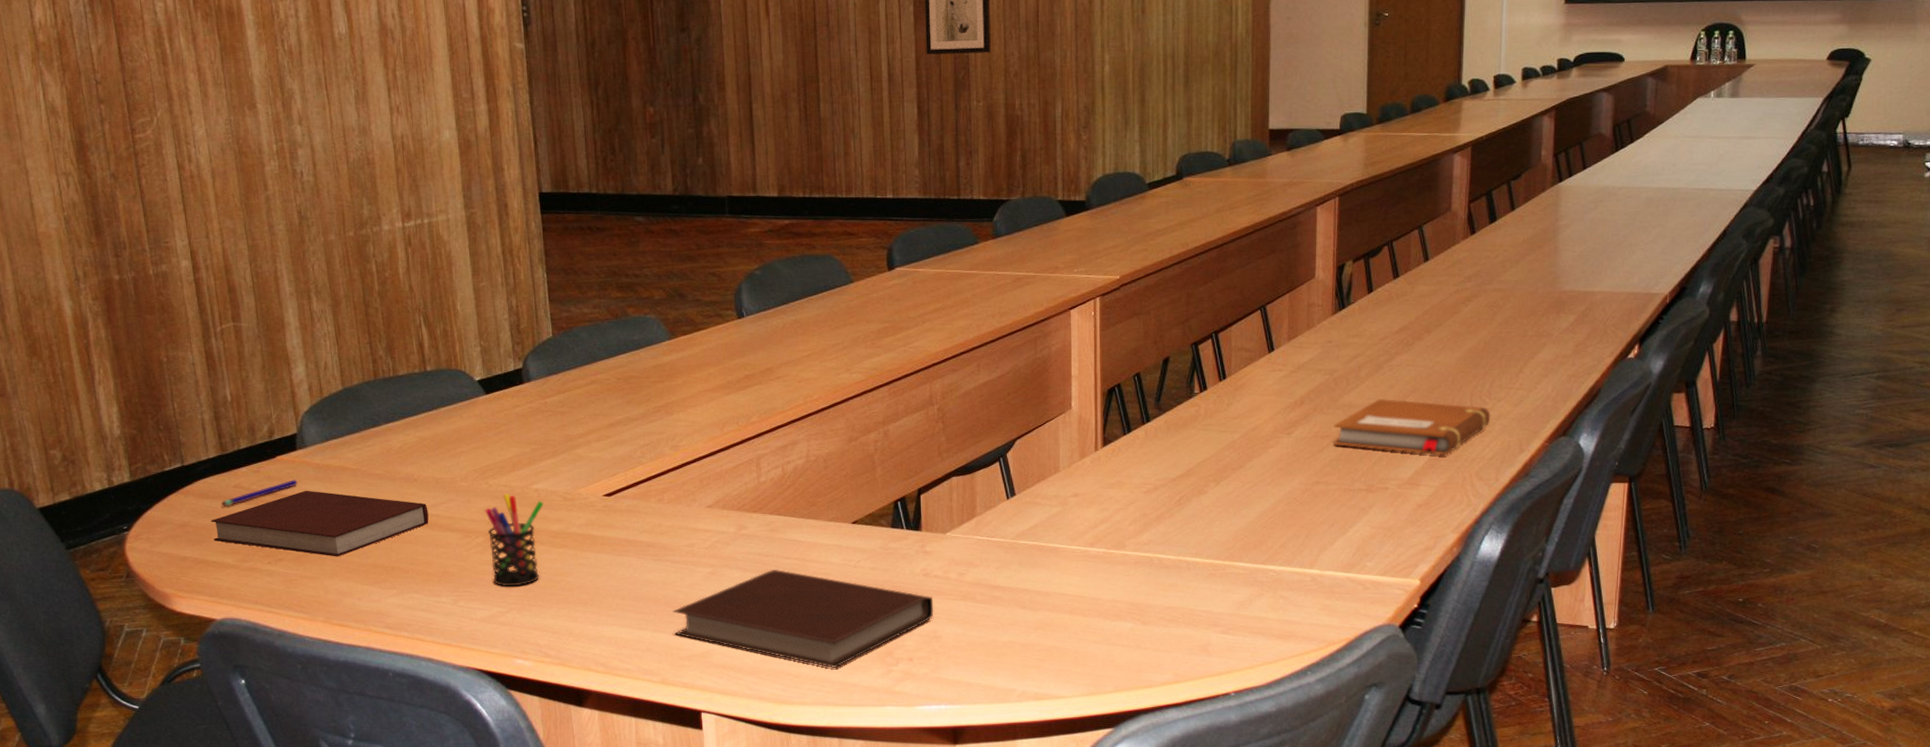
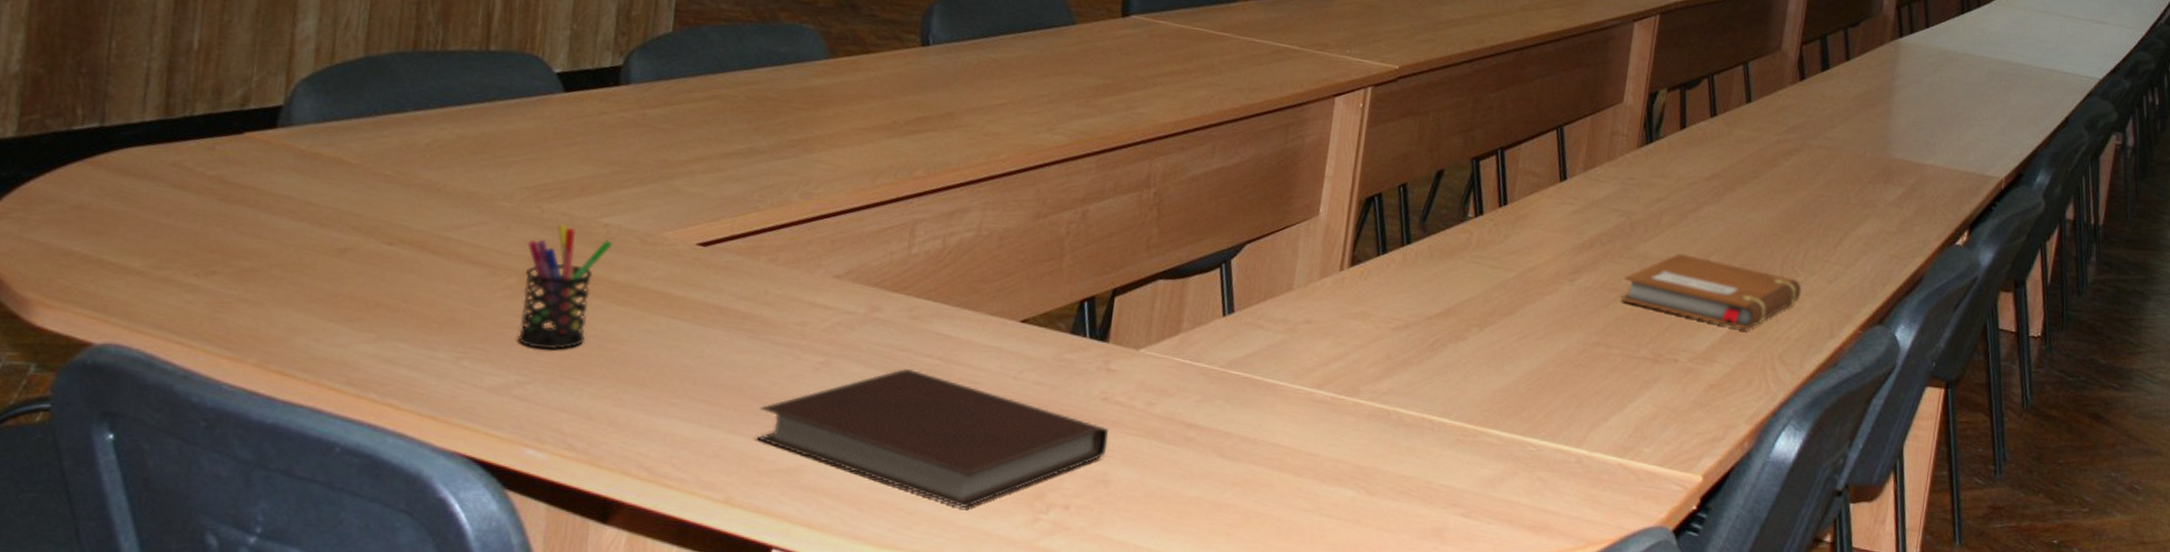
notebook: present [211,490,429,557] -> none [120,182,448,279]
pen: present [221,479,298,506] -> none [145,166,268,190]

